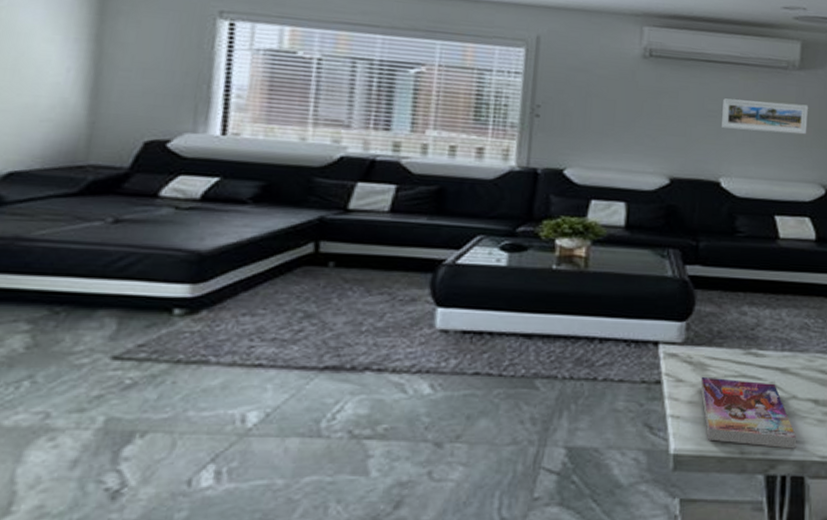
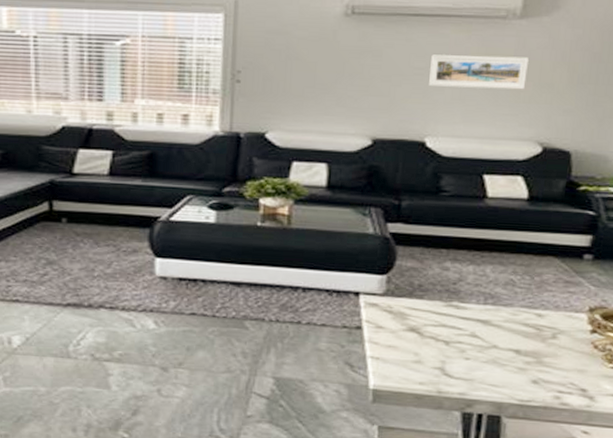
book: present [700,377,796,449] -> none [400,325,495,392]

